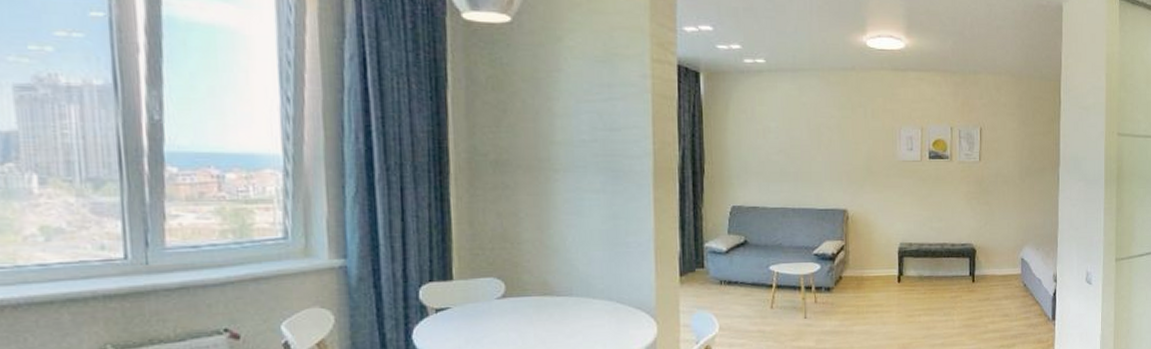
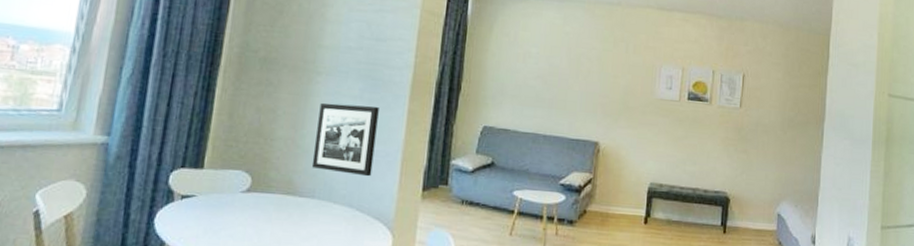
picture frame: none [563,198,627,269] -> present [311,103,379,177]

